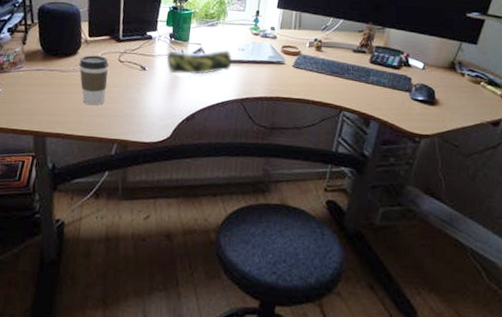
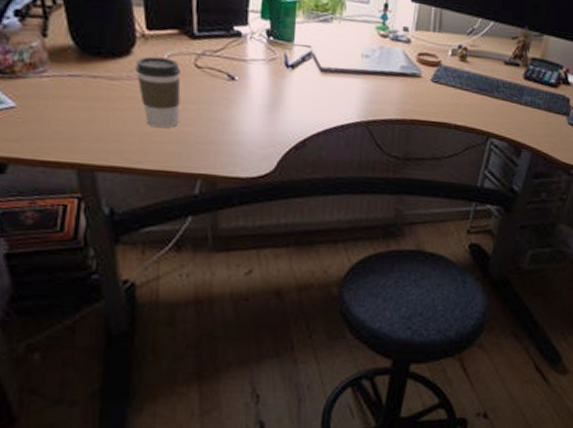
pencil case: present [167,49,232,75] -> none [265,54,354,89]

